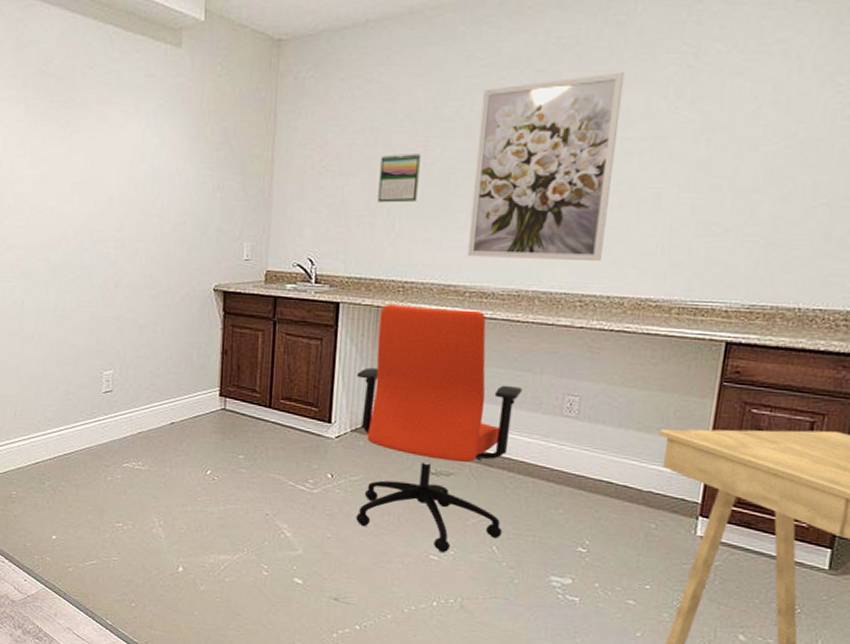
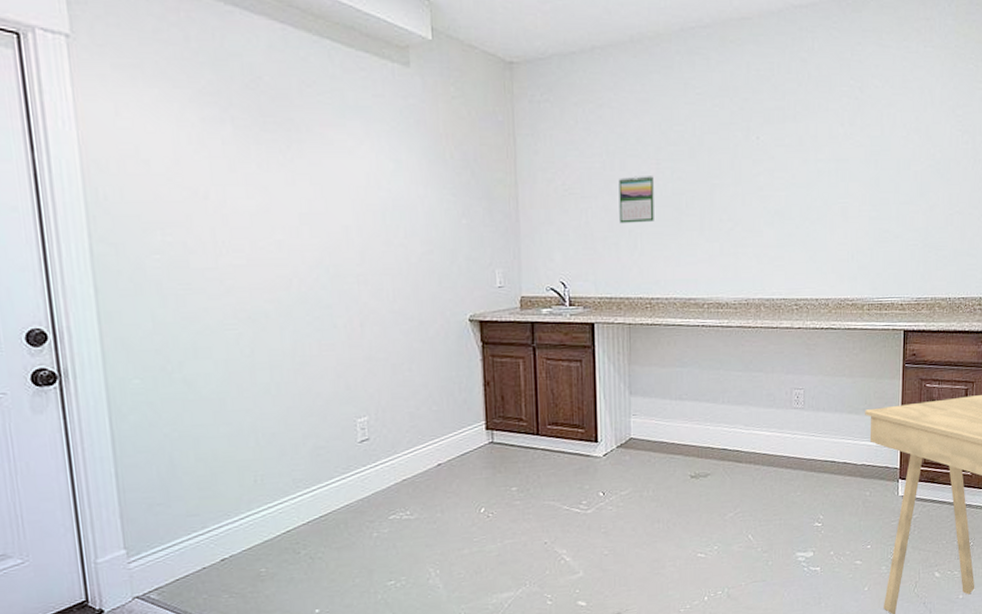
office chair: present [356,304,523,552] -> none [616,320,759,549]
wall art: present [466,72,625,261] -> none [701,102,811,271]

